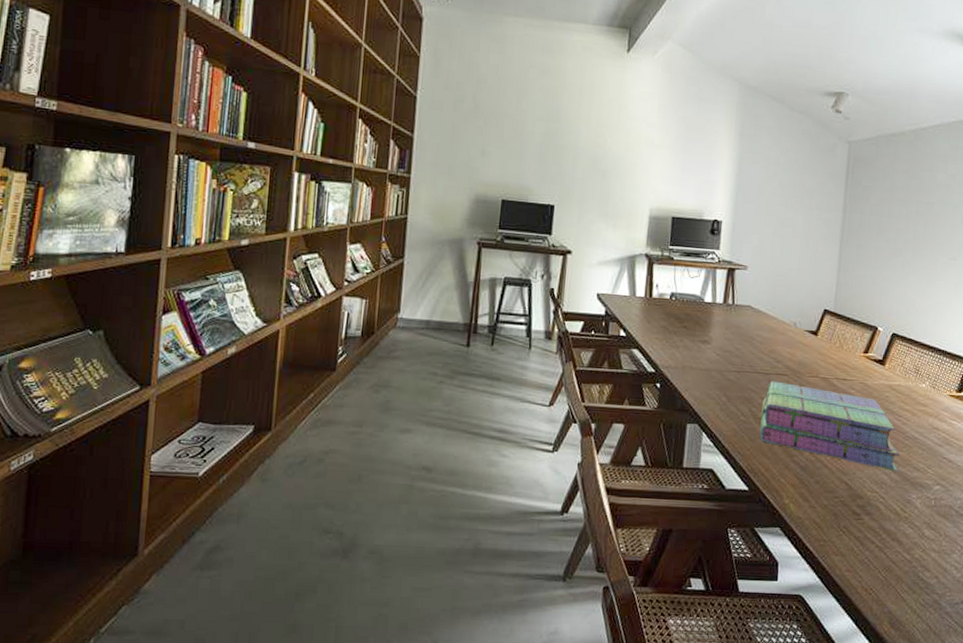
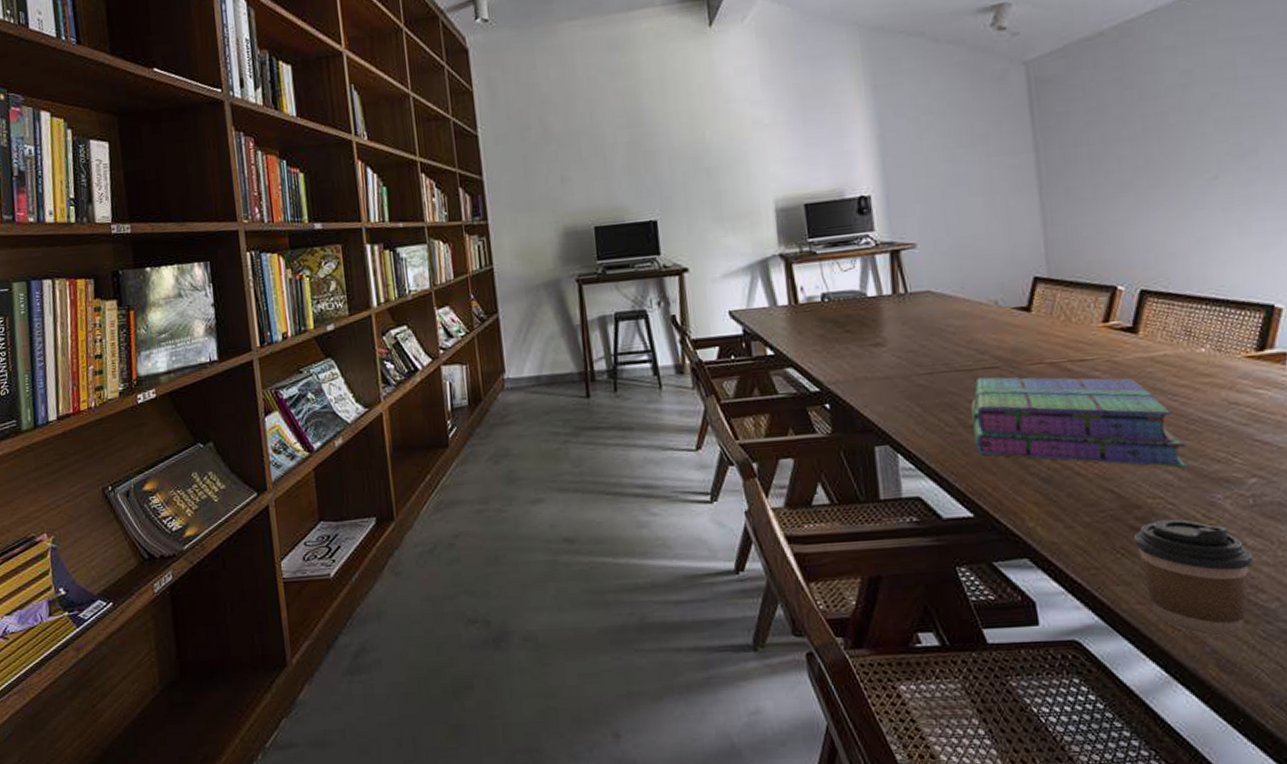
coffee cup: none [853,508,926,603] -> present [1133,518,1252,638]

